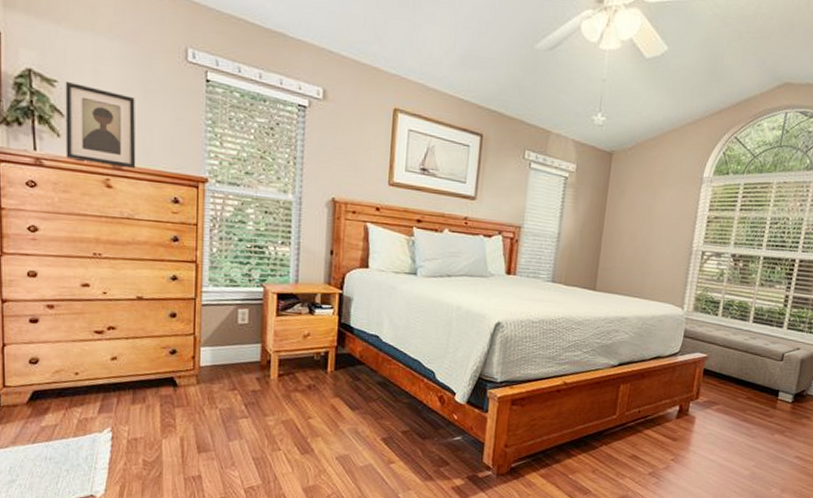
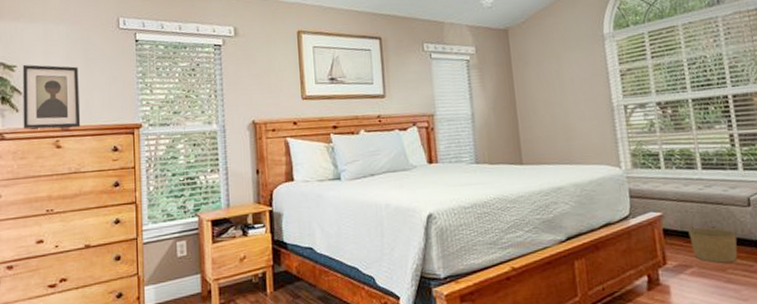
basket: none [723,370,764,405] -> present [688,226,738,263]

